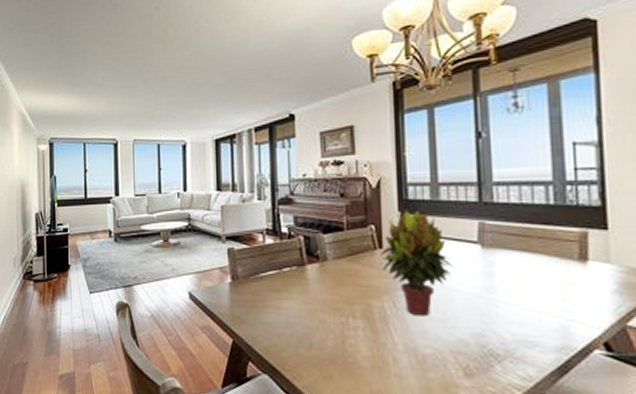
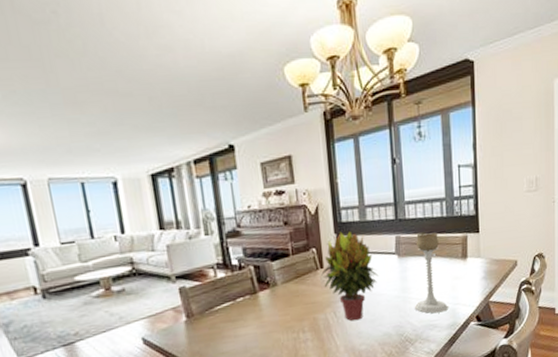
candle holder: none [503,221,557,328] -> present [414,232,448,314]

